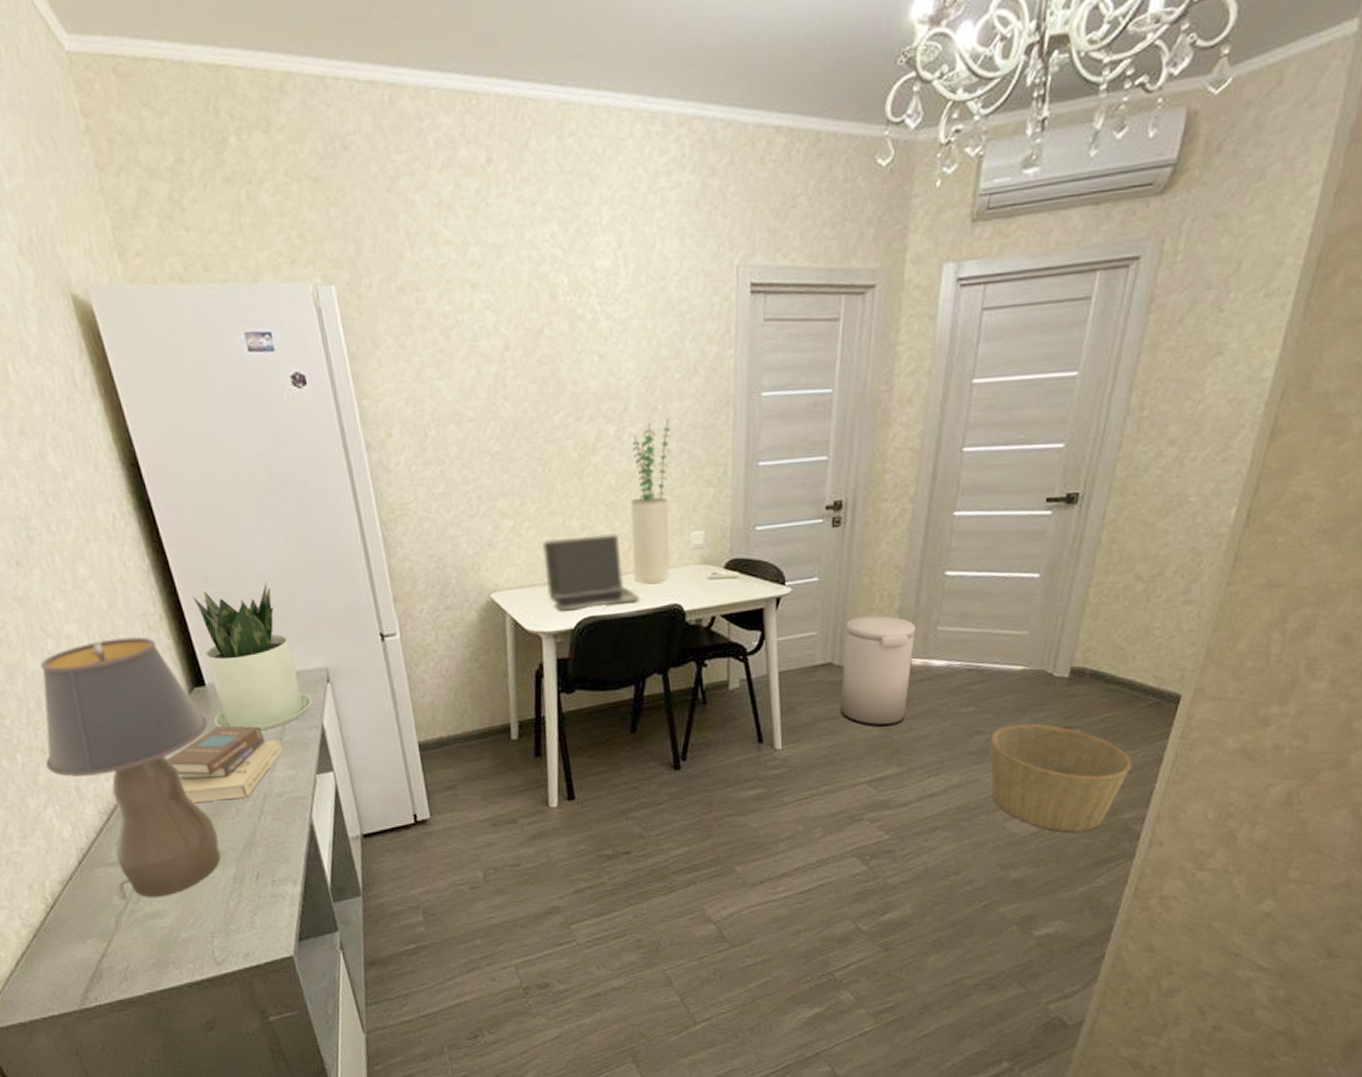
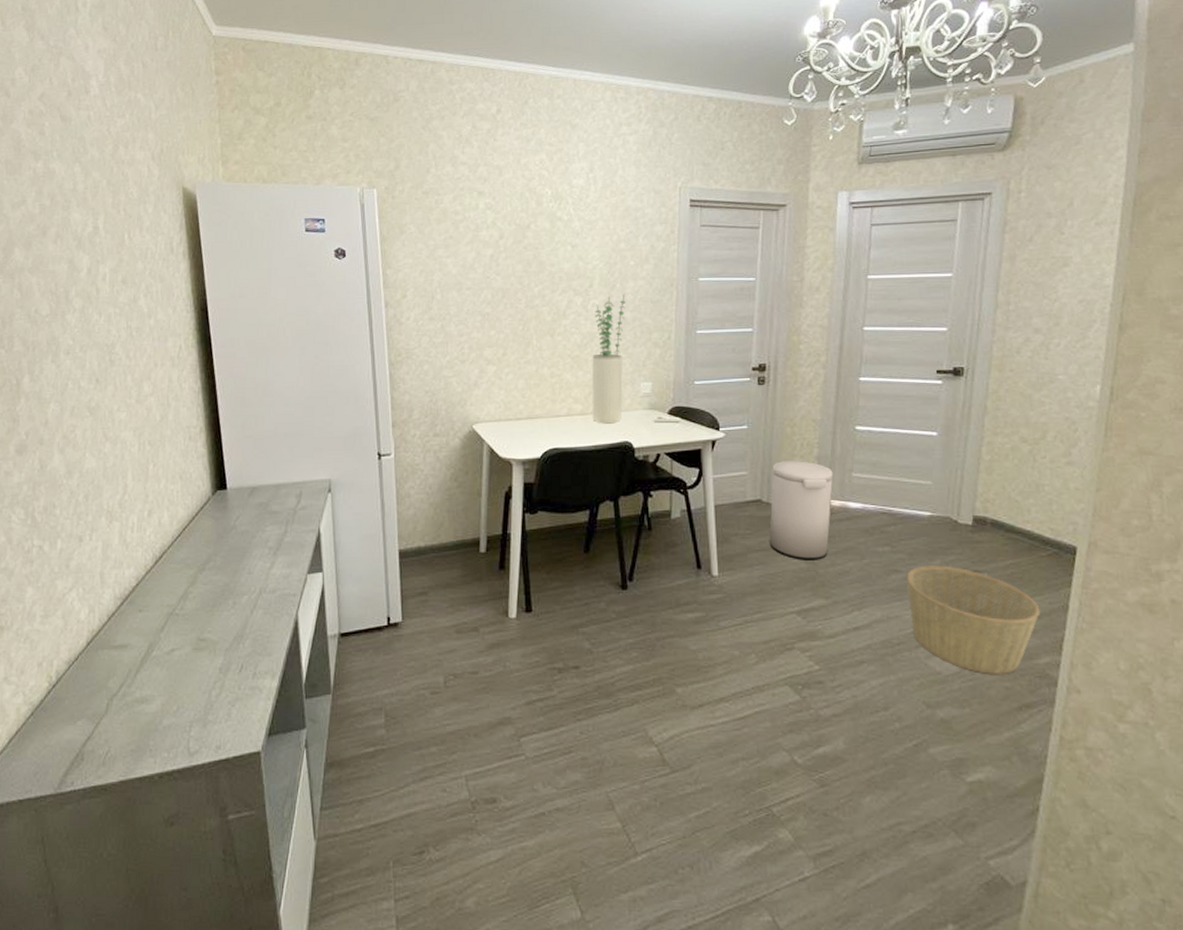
table lamp: present [40,636,221,899] -> none [79,445,223,682]
books: present [167,725,282,804] -> none [182,525,281,595]
planter: present [193,582,312,731] -> none [228,406,314,532]
laptop: present [542,534,640,611] -> none [518,381,597,442]

